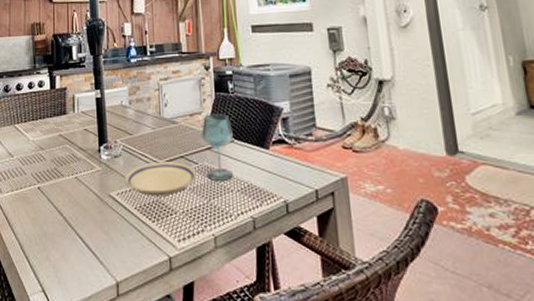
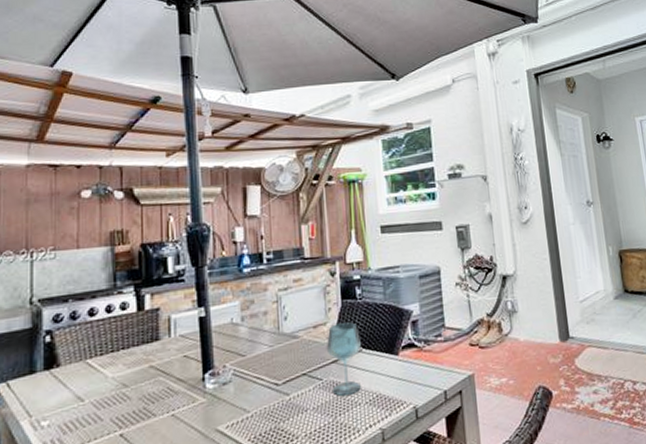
plate: present [125,162,197,196] -> none [237,380,321,423]

